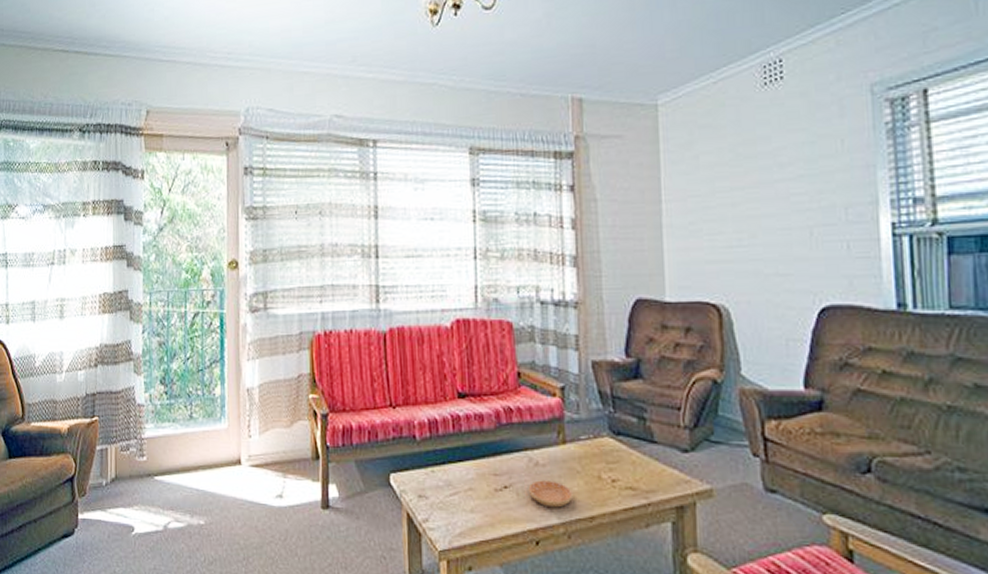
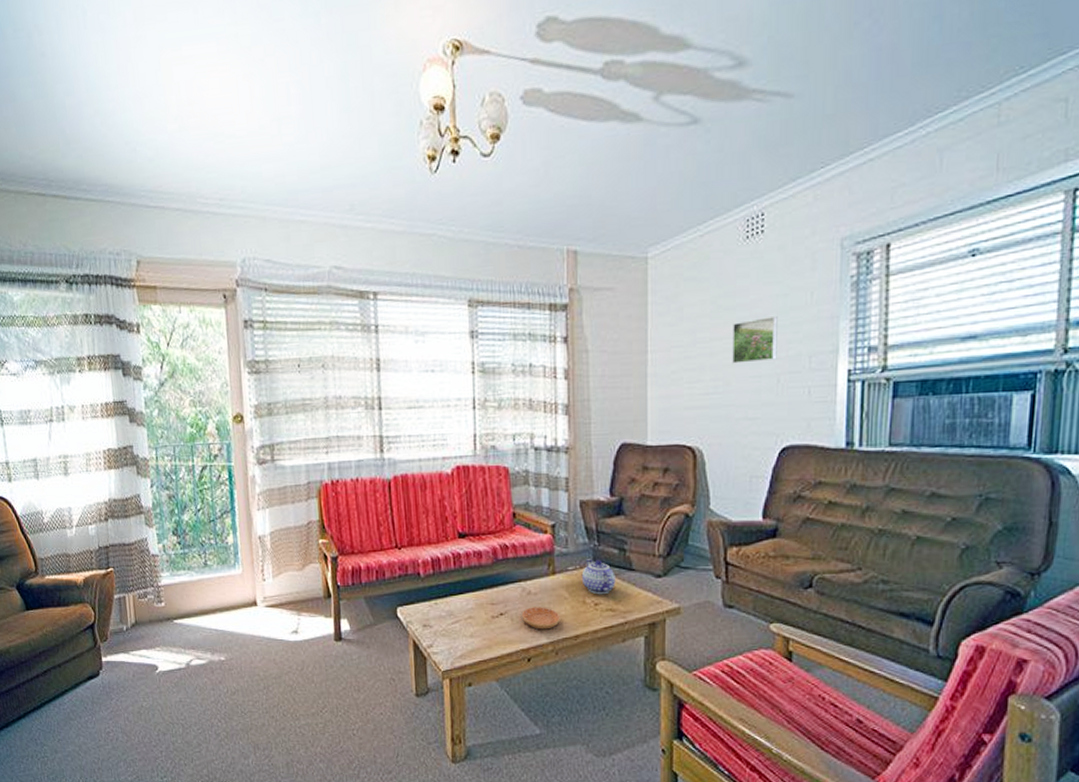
teapot: none [595,427,635,470] -> present [581,559,616,595]
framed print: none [755,165,808,215] -> present [732,317,778,364]

